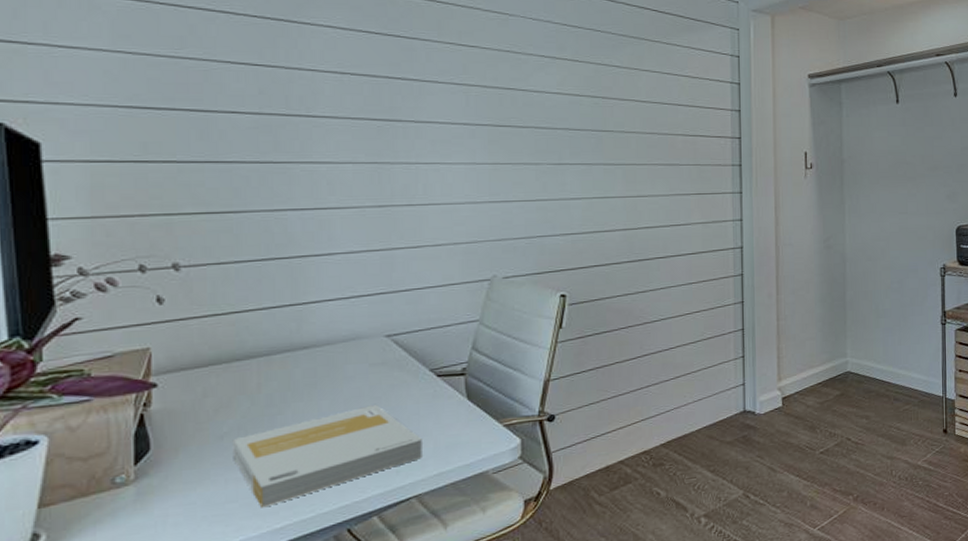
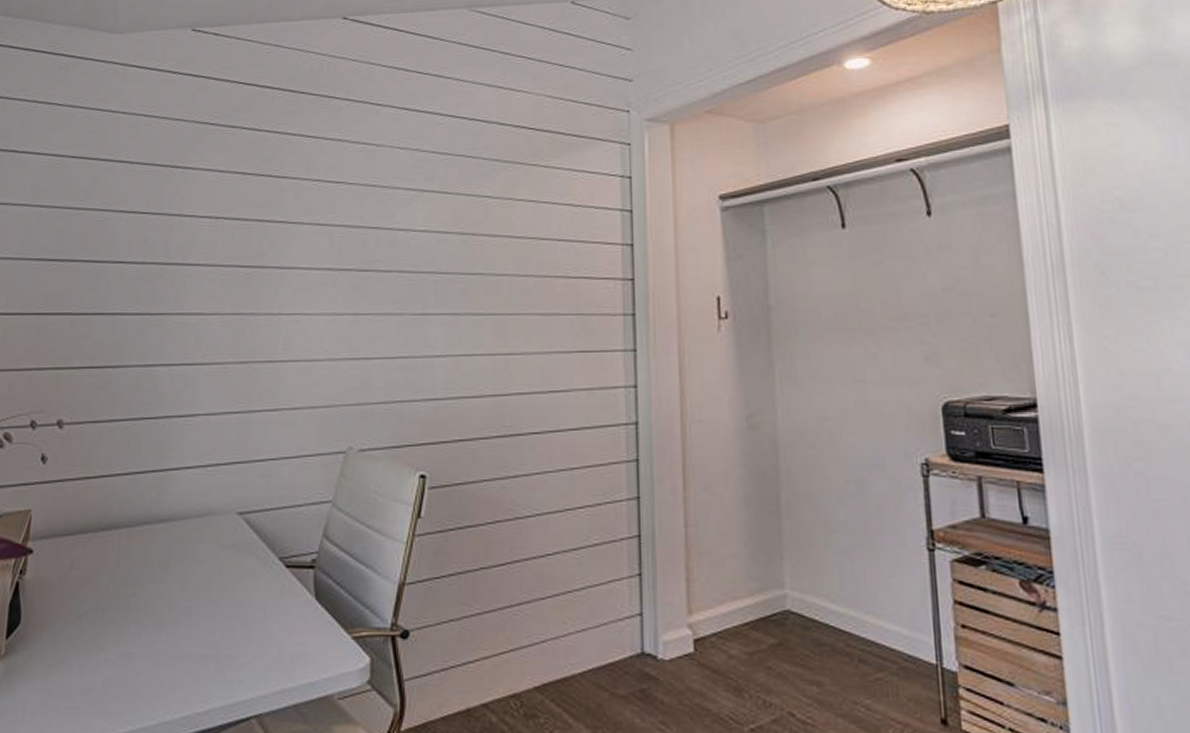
book: present [232,405,422,508] -> none [88,595,267,706]

